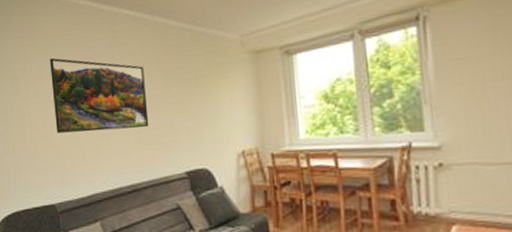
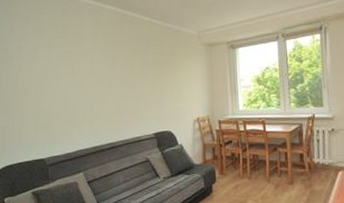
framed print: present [50,57,149,134] -> none [42,39,126,101]

